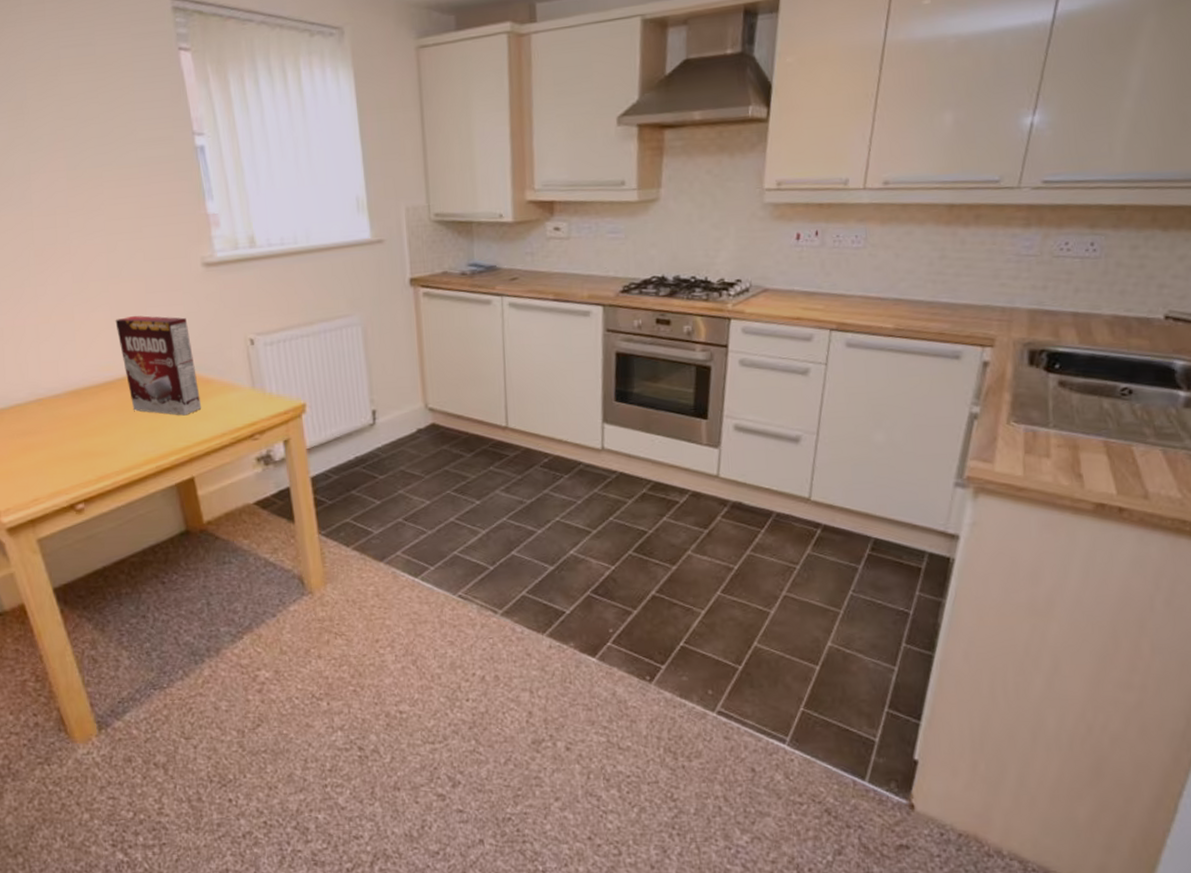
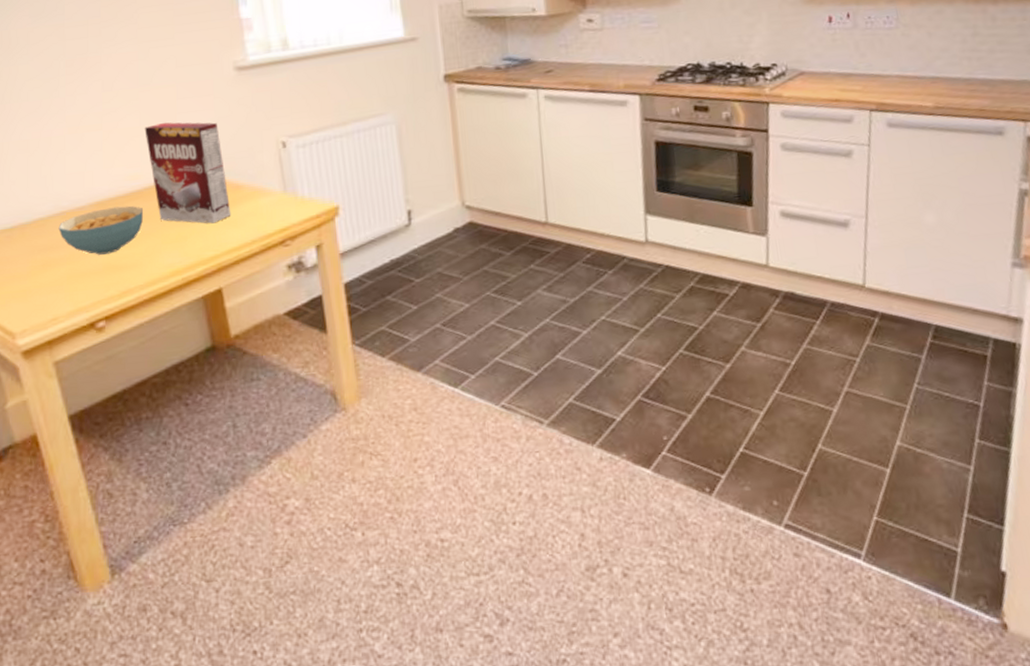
cereal bowl: none [35,395,117,441] -> present [58,205,143,255]

